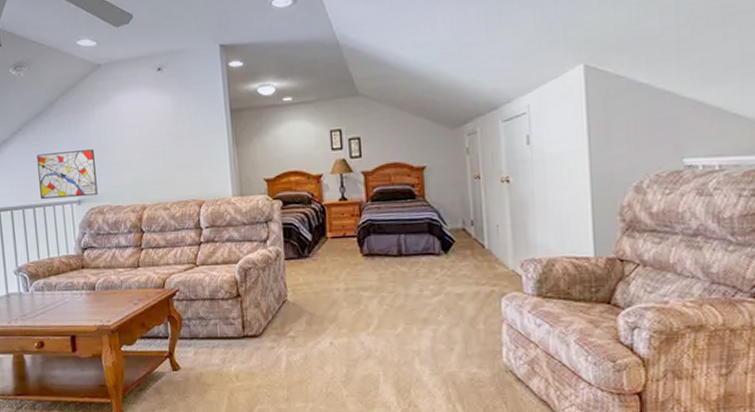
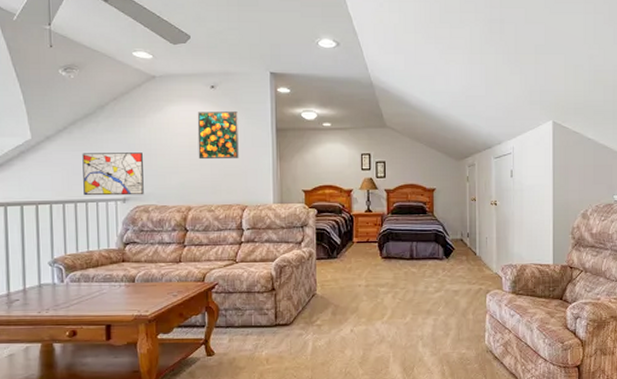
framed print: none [145,93,192,152] -> present [197,110,239,160]

